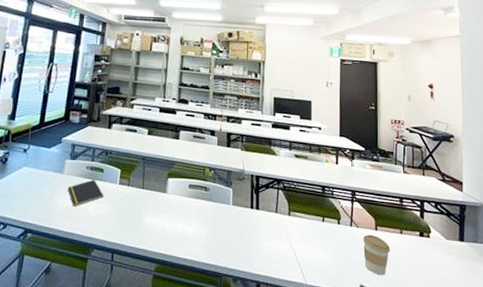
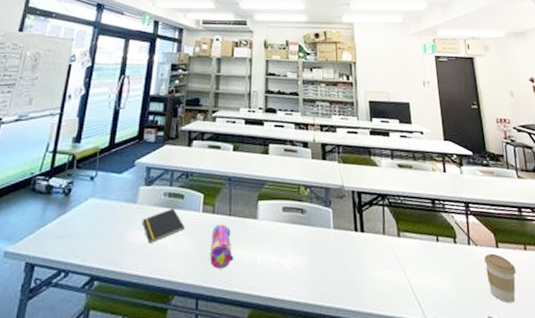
pencil case: none [125,195,145,231] -> present [210,224,234,269]

